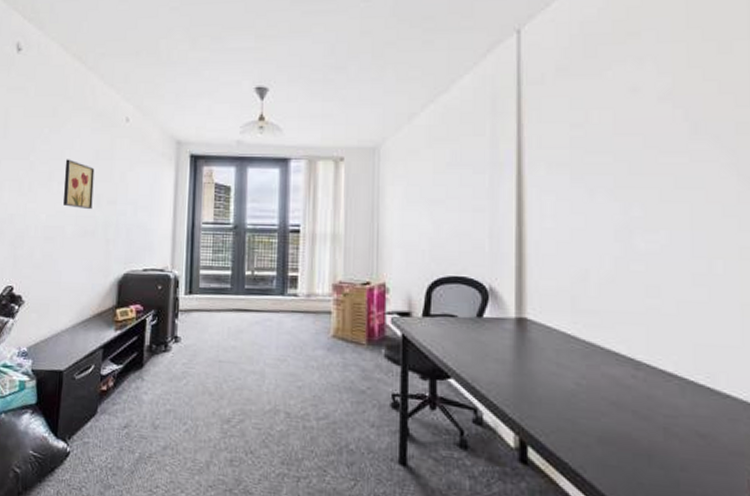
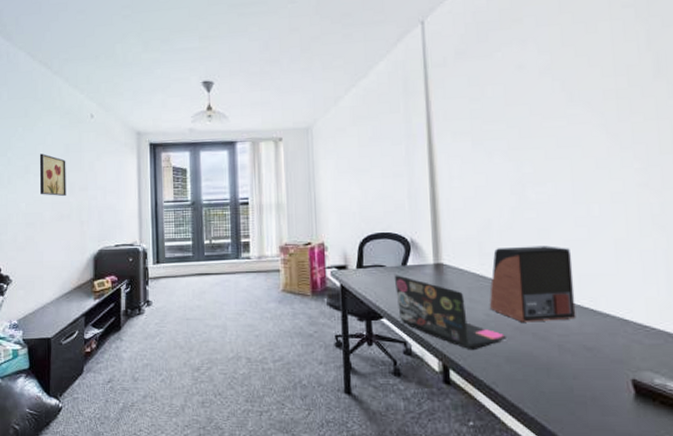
laptop: none [466,328,599,426] -> present [394,275,506,351]
speaker: none [580,304,688,398] -> present [489,246,576,322]

